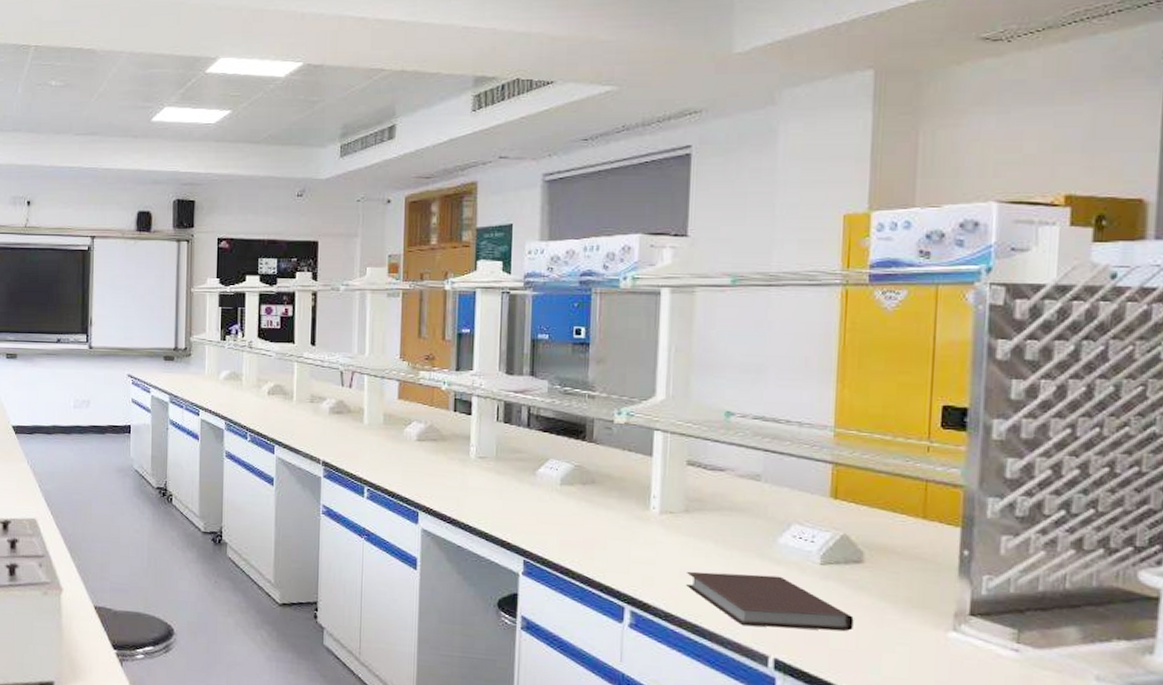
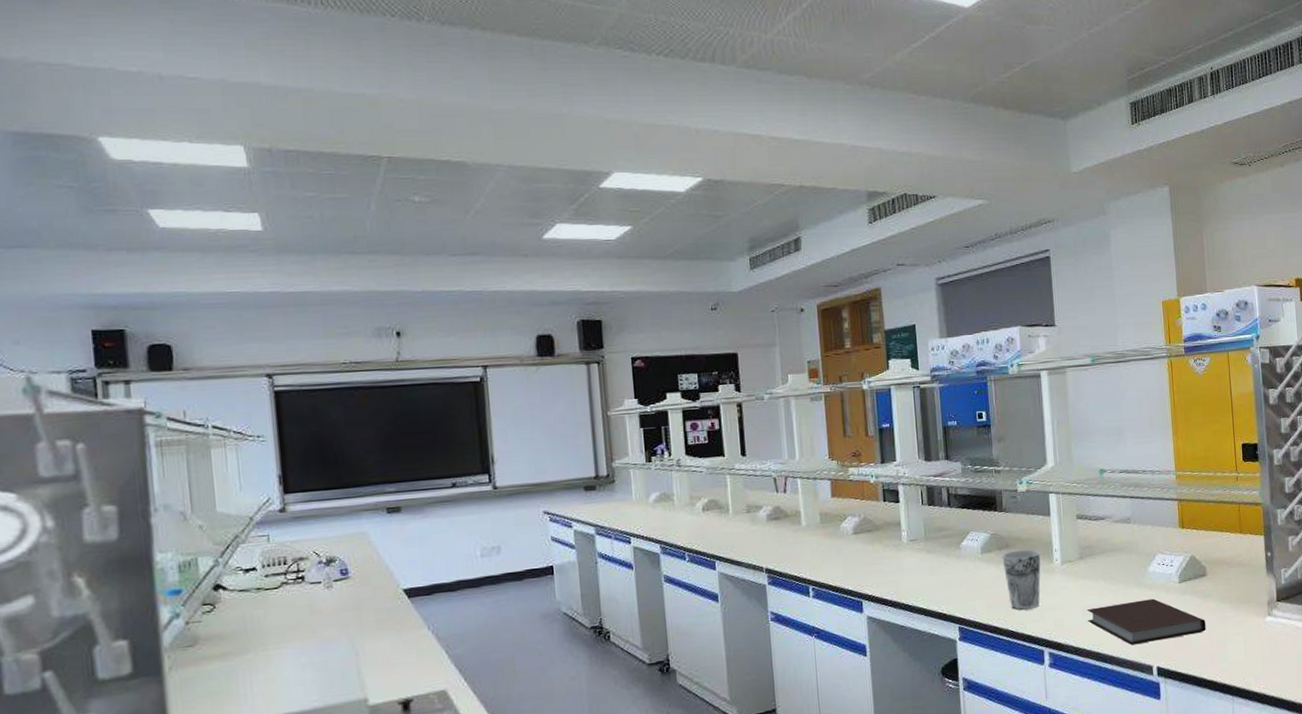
cup: none [585,488,635,557] -> present [1002,549,1041,610]

